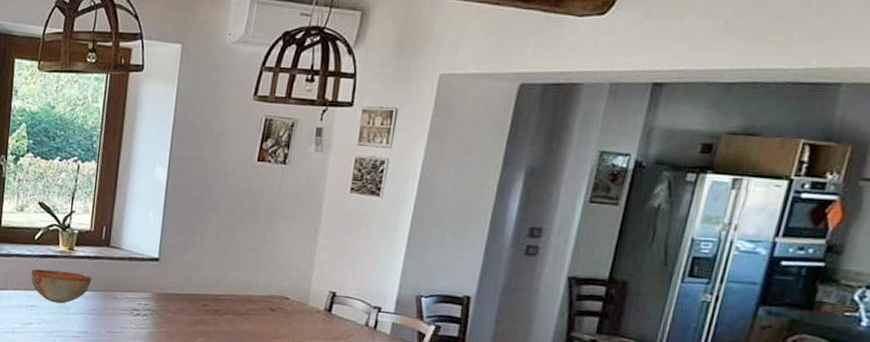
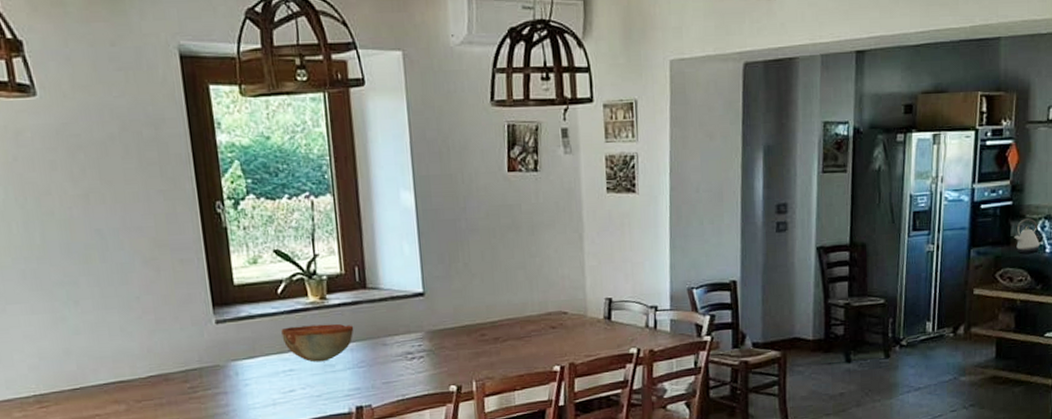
kettle: none [820,284,856,324] -> present [1014,218,1041,254]

